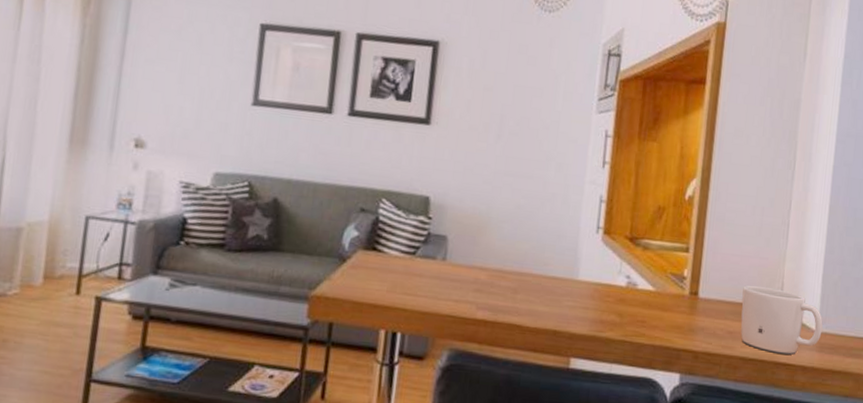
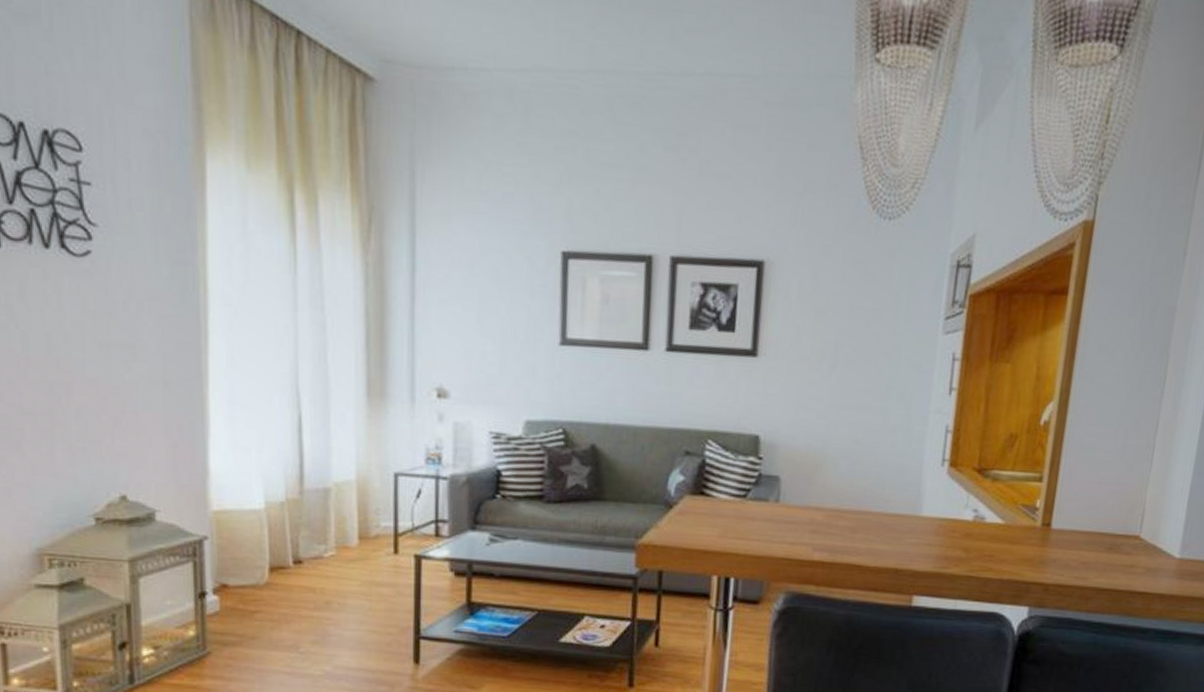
mug: present [740,285,823,355] -> none [1095,513,1186,584]

